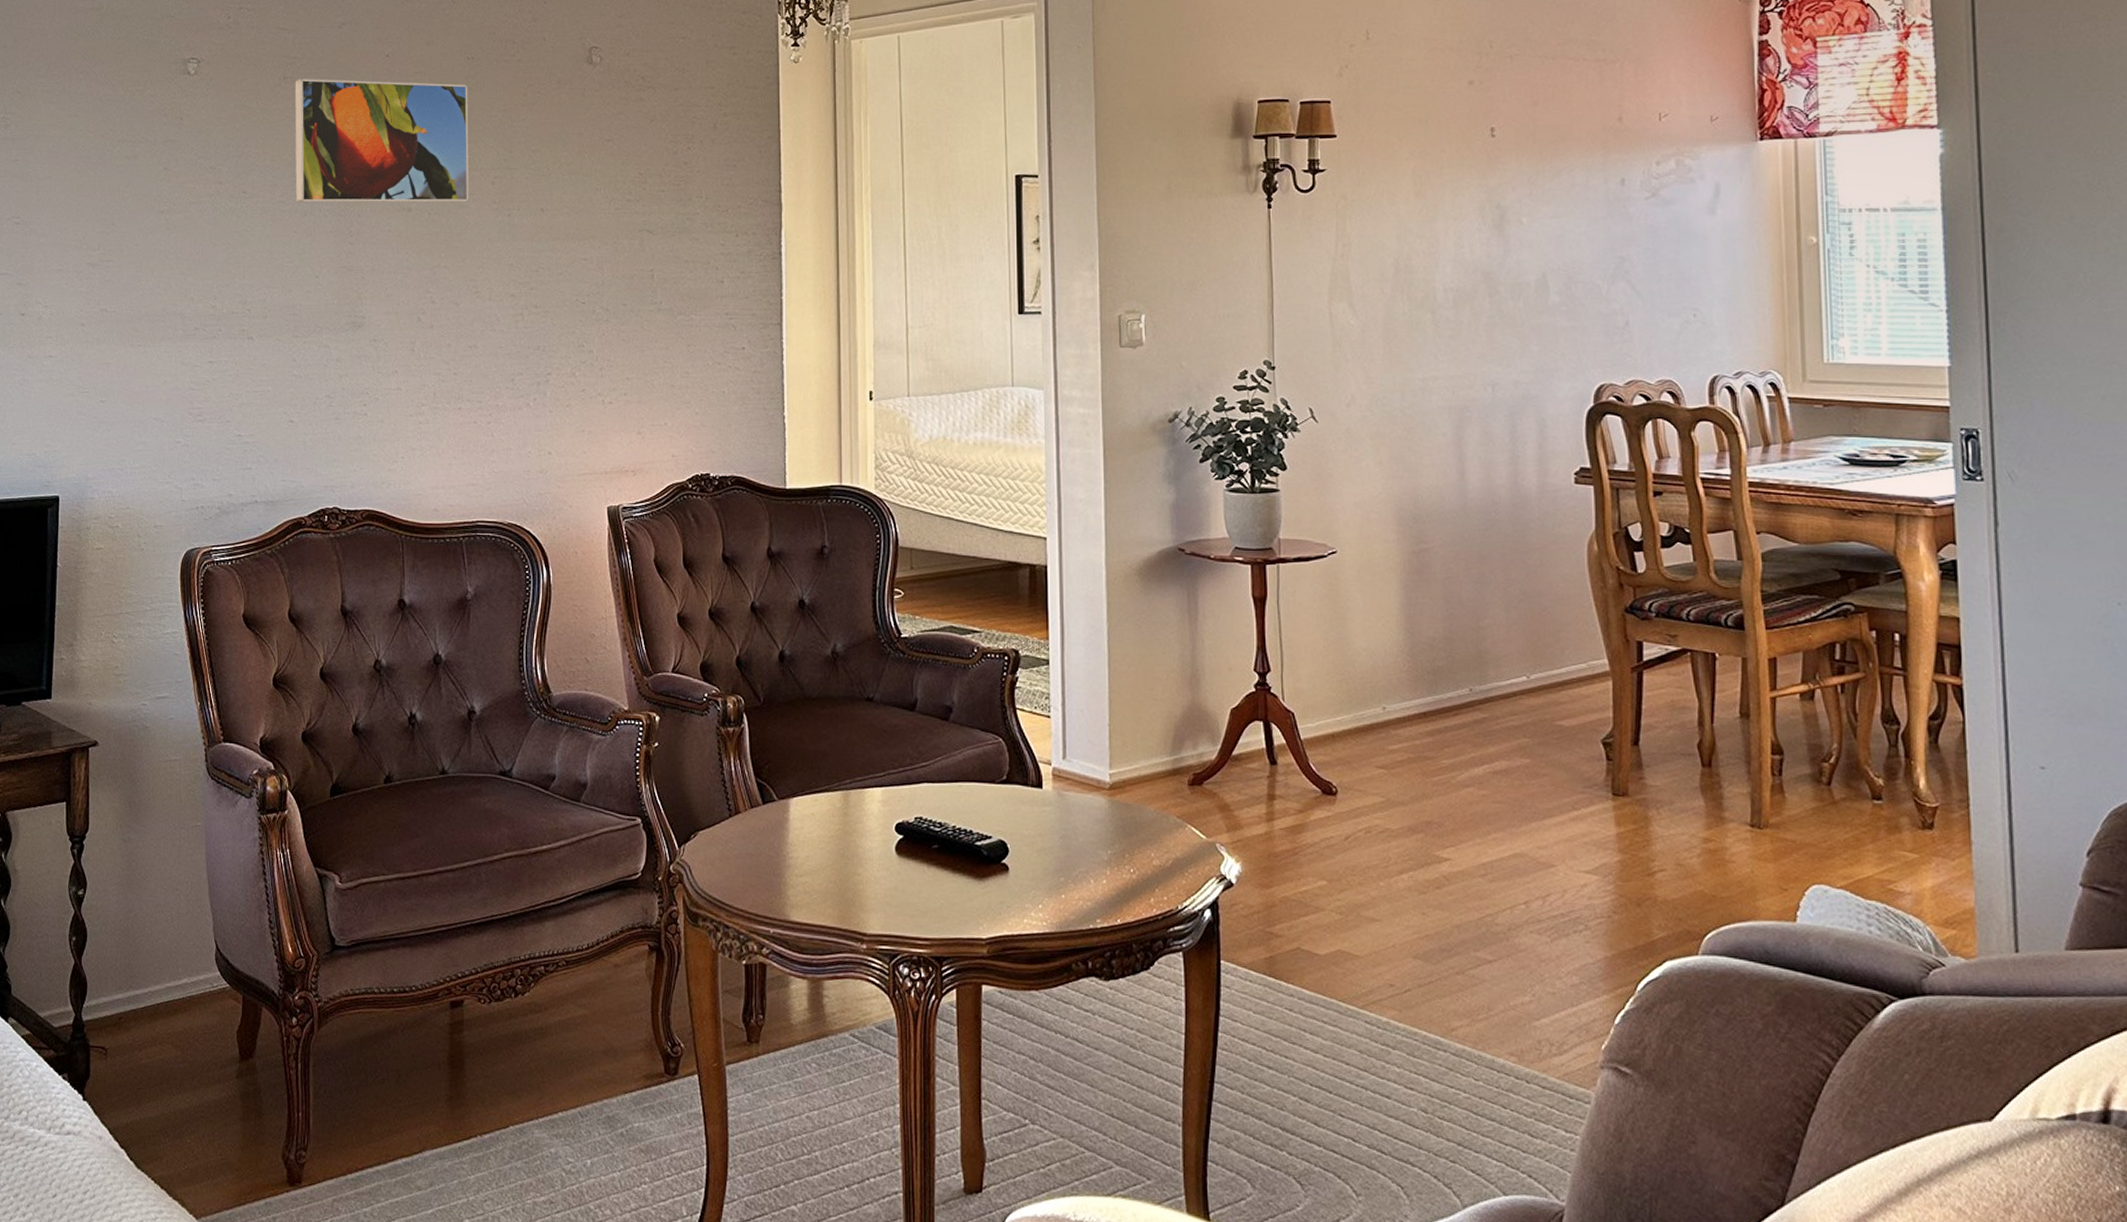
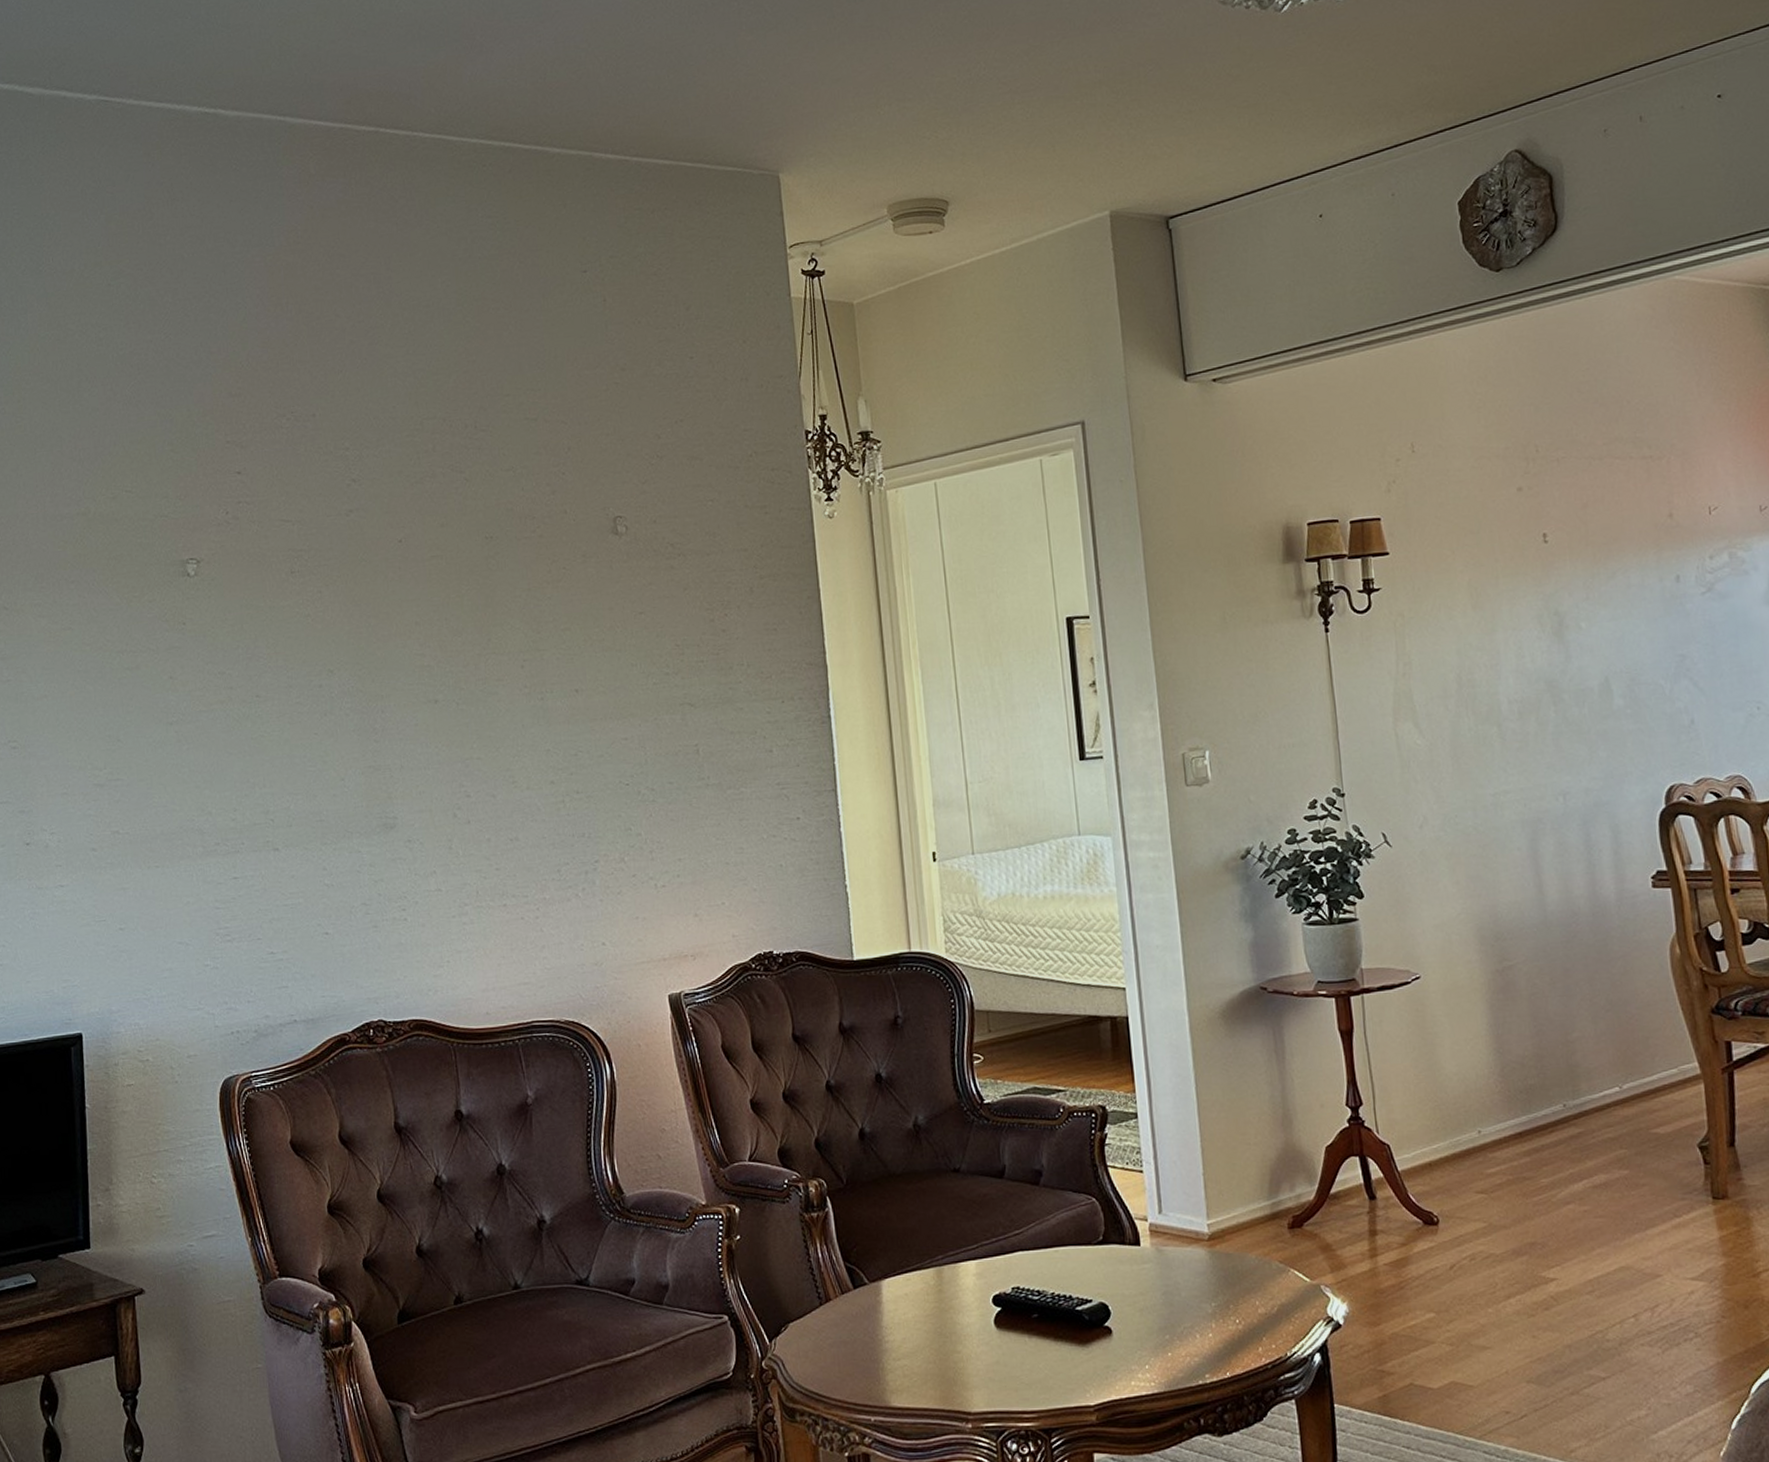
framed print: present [294,78,469,203] -> none [303,565,499,703]

